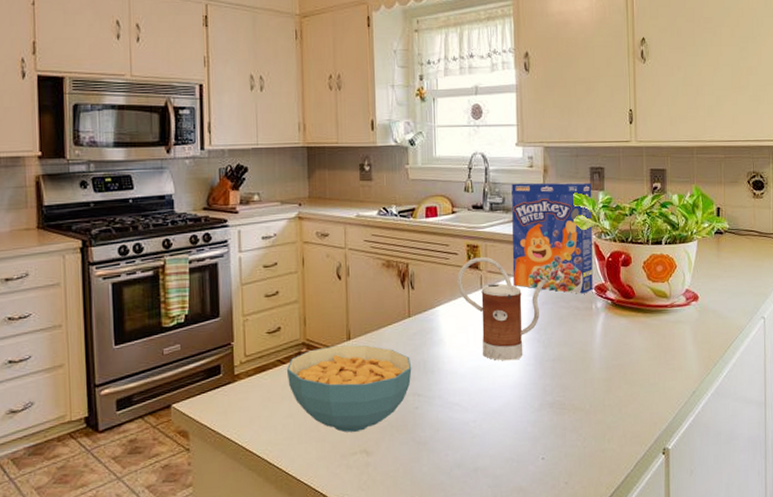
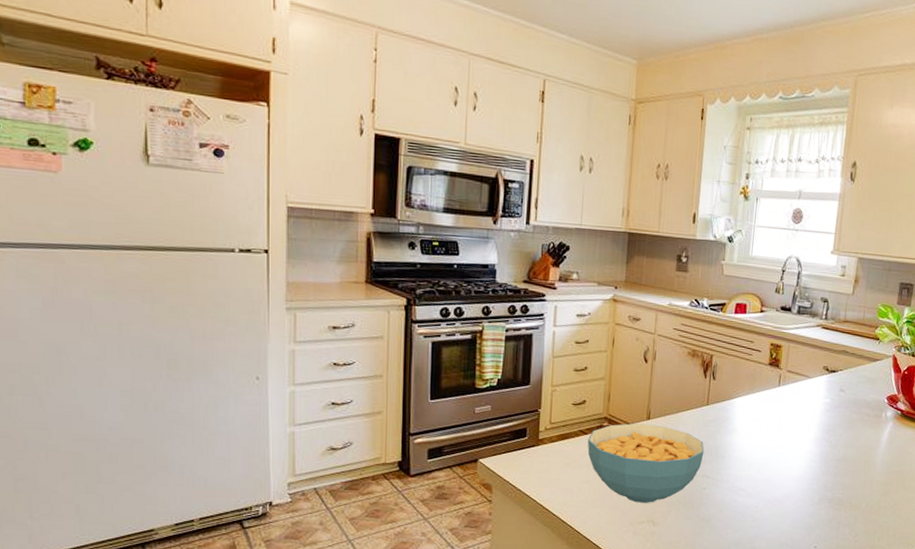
kettle: present [457,256,548,361] -> none [757,356,844,456]
cereal box: present [511,182,593,294] -> none [810,290,899,402]

